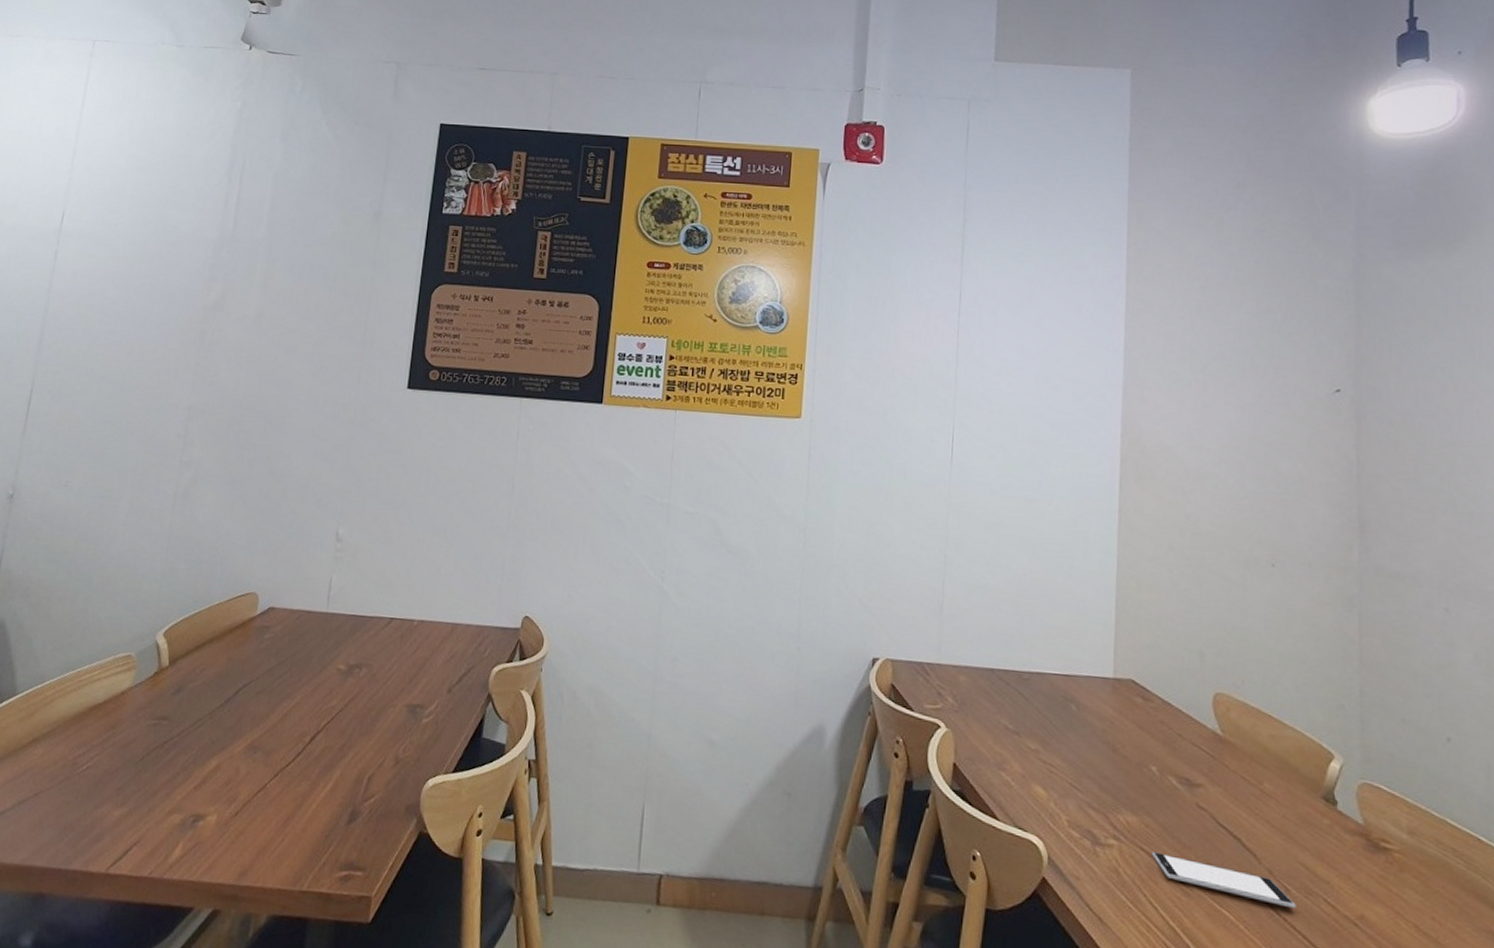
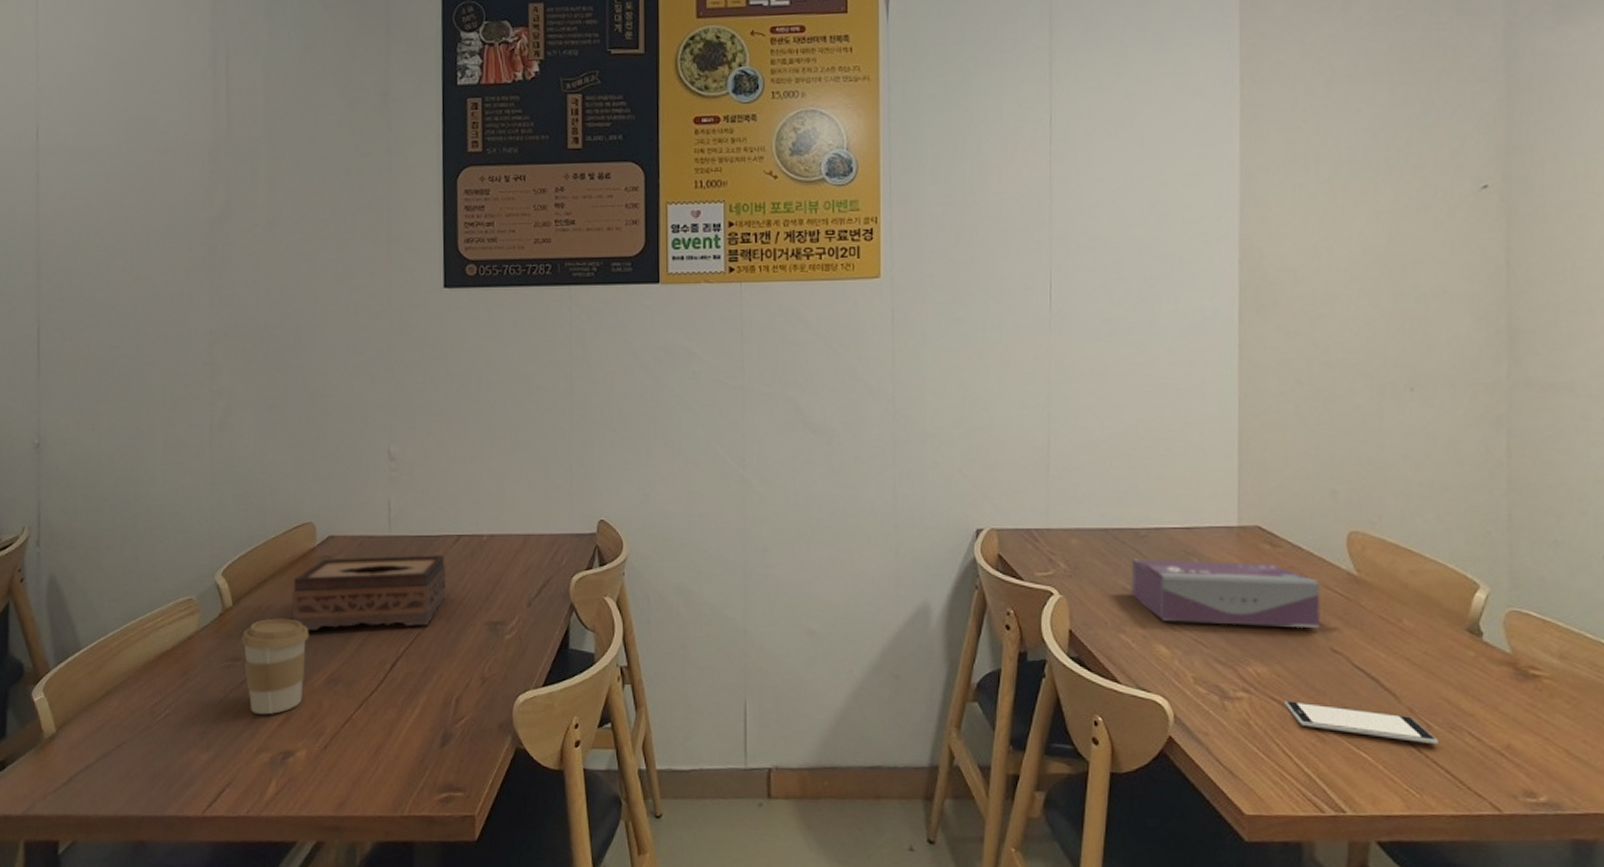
coffee cup: none [169,681,238,776] -> present [241,618,309,715]
tissue box: none [223,628,376,702] -> present [291,555,447,630]
tissue box: none [1013,700,1188,783] -> present [1132,559,1321,628]

